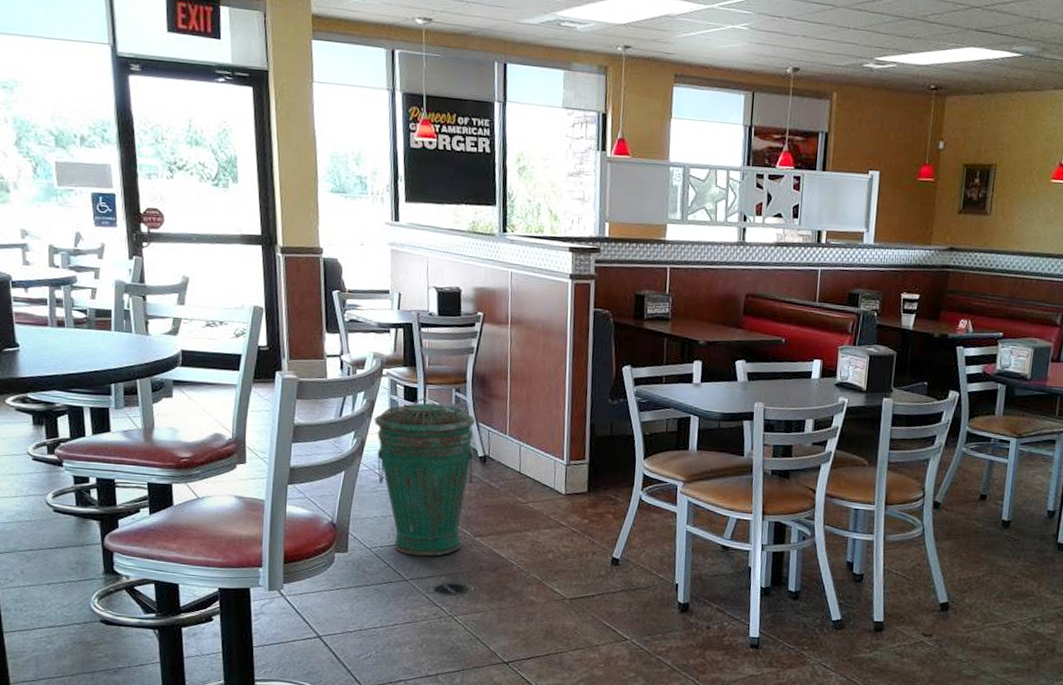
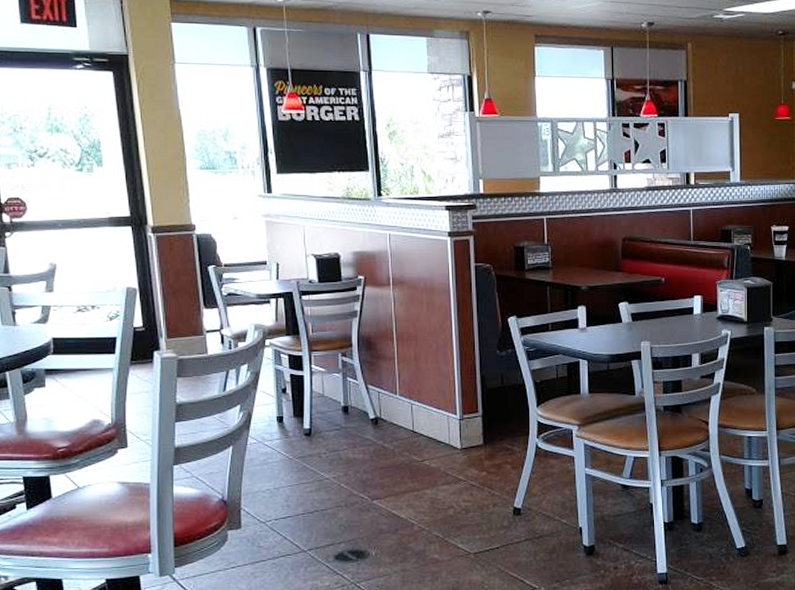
trash can: present [374,398,476,557] -> none [259,365,366,526]

